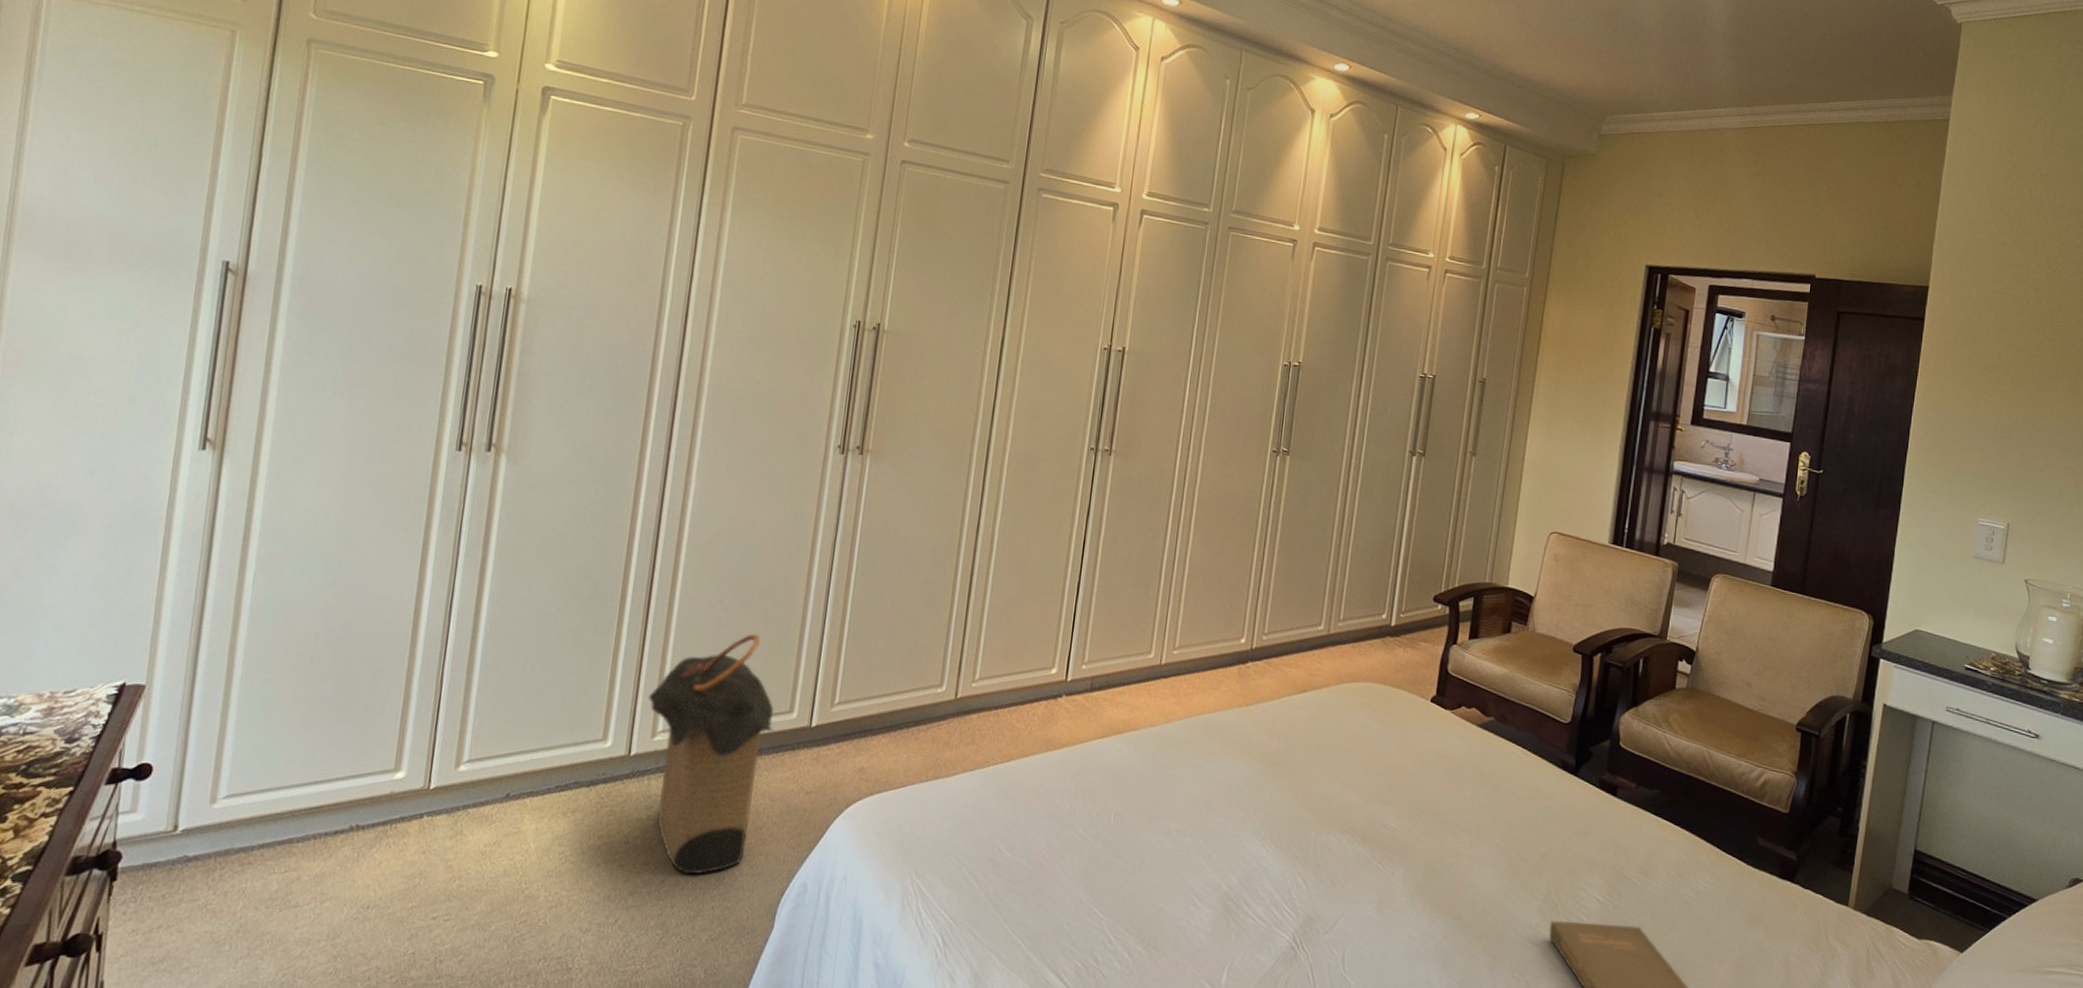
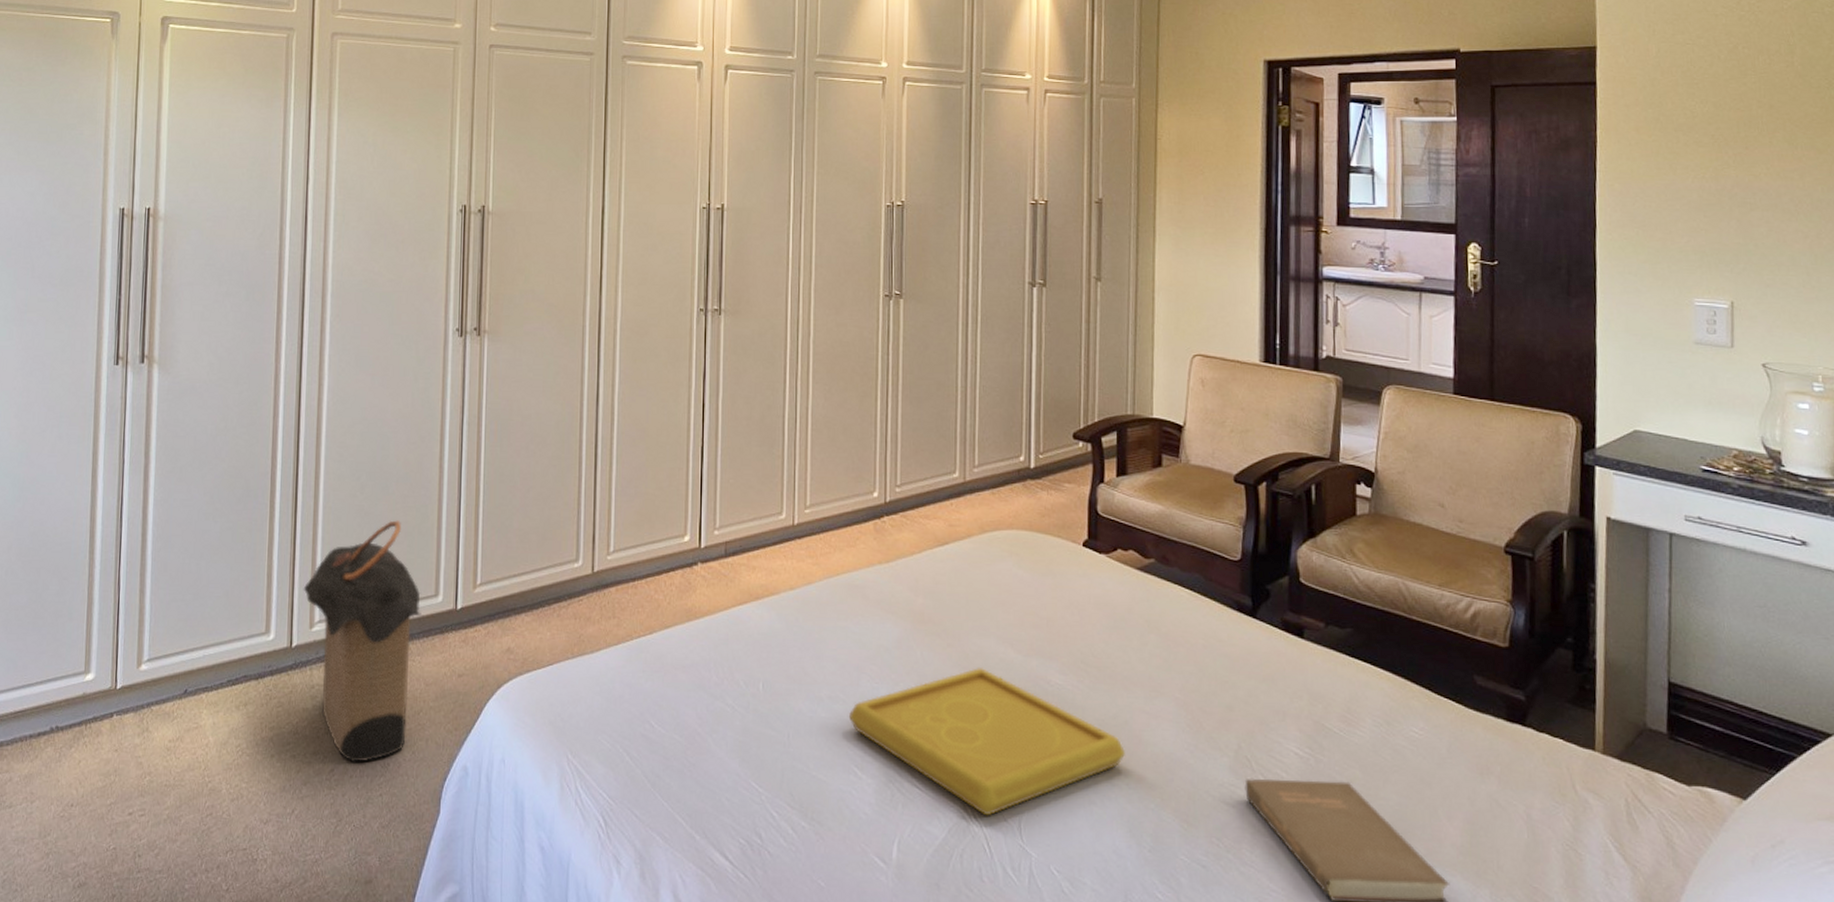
serving tray: none [1194,808,1447,947] -> present [849,666,1125,816]

